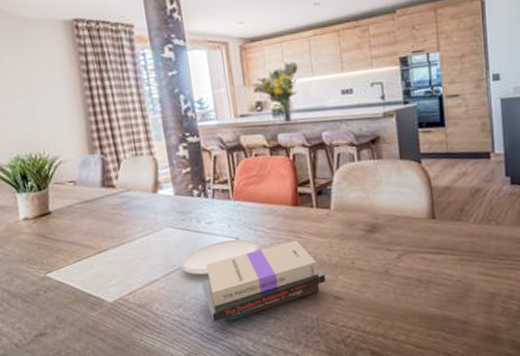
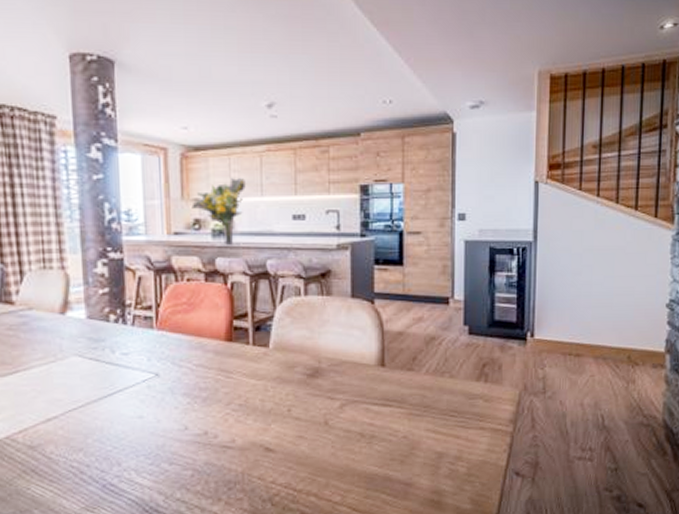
plate: present [180,239,259,275] -> none [86,374,182,415]
books: present [201,240,326,323] -> none [108,381,256,473]

